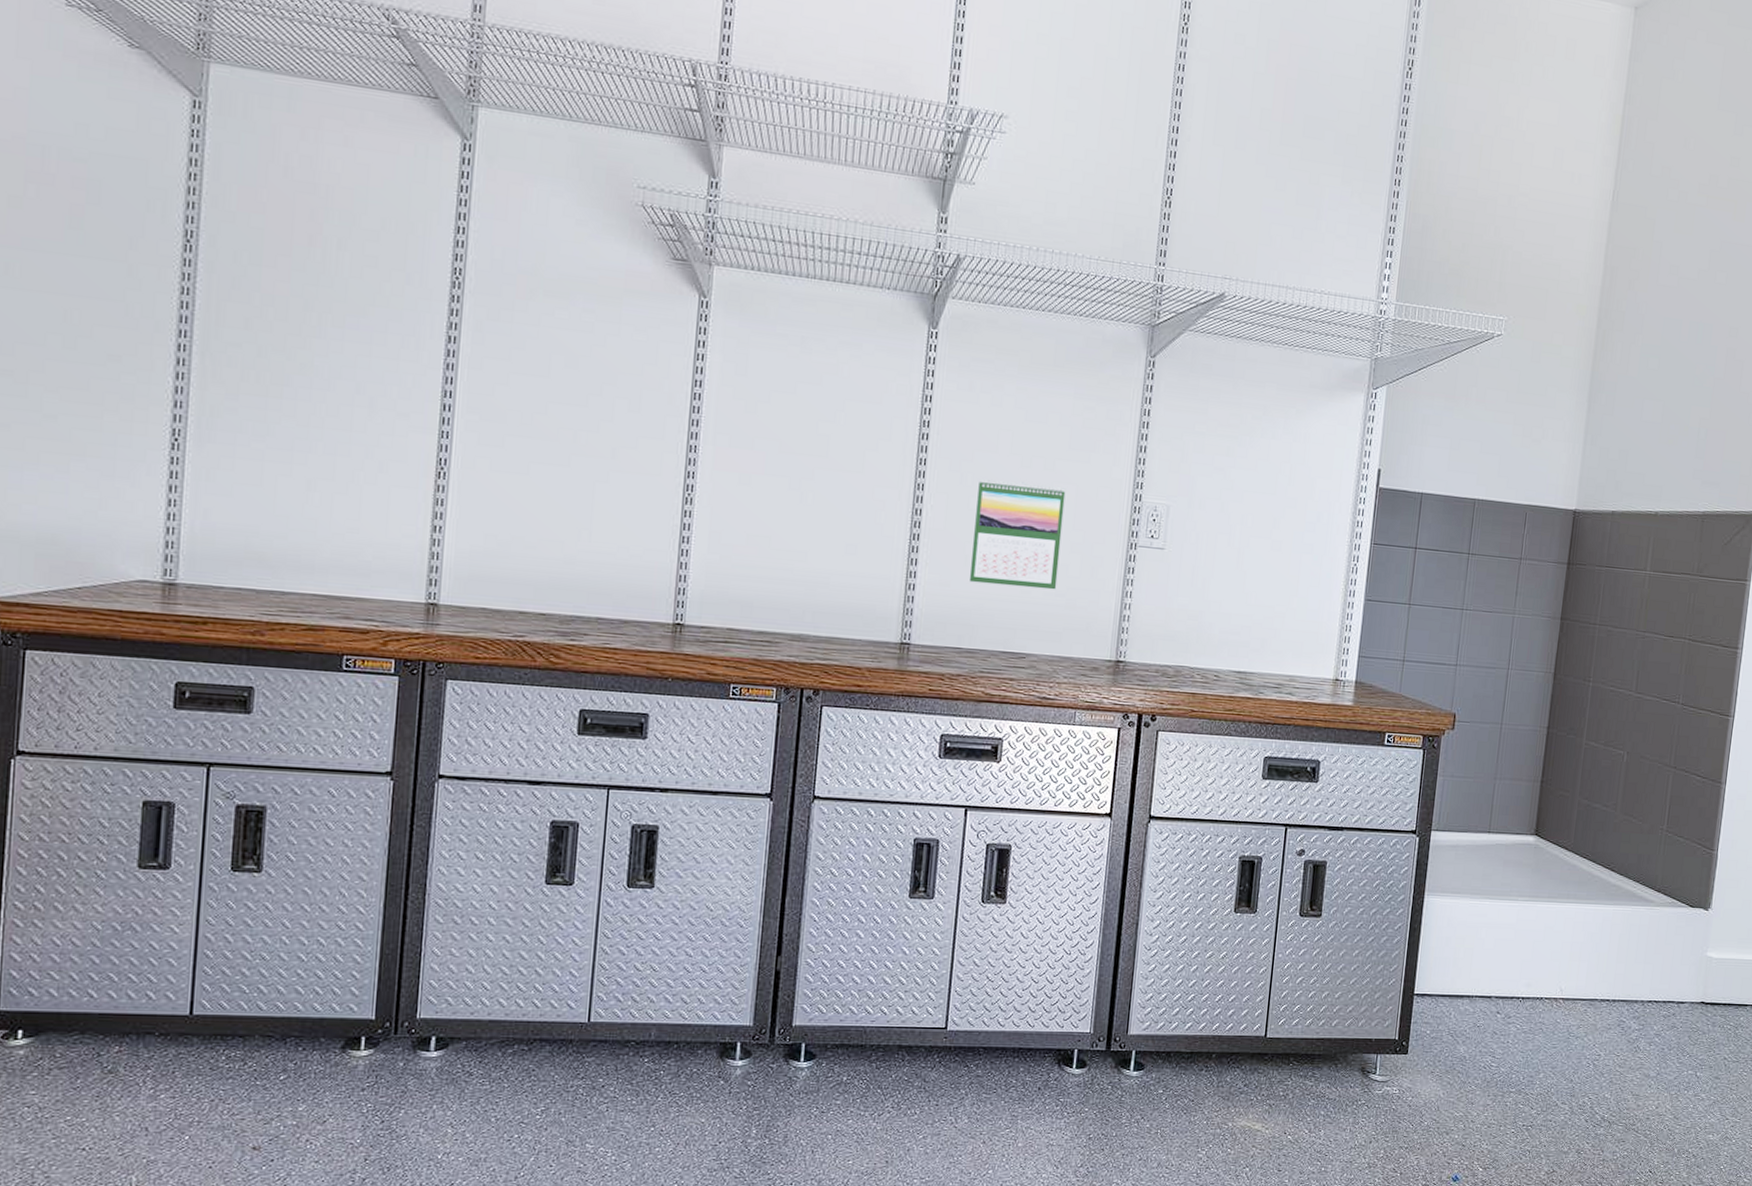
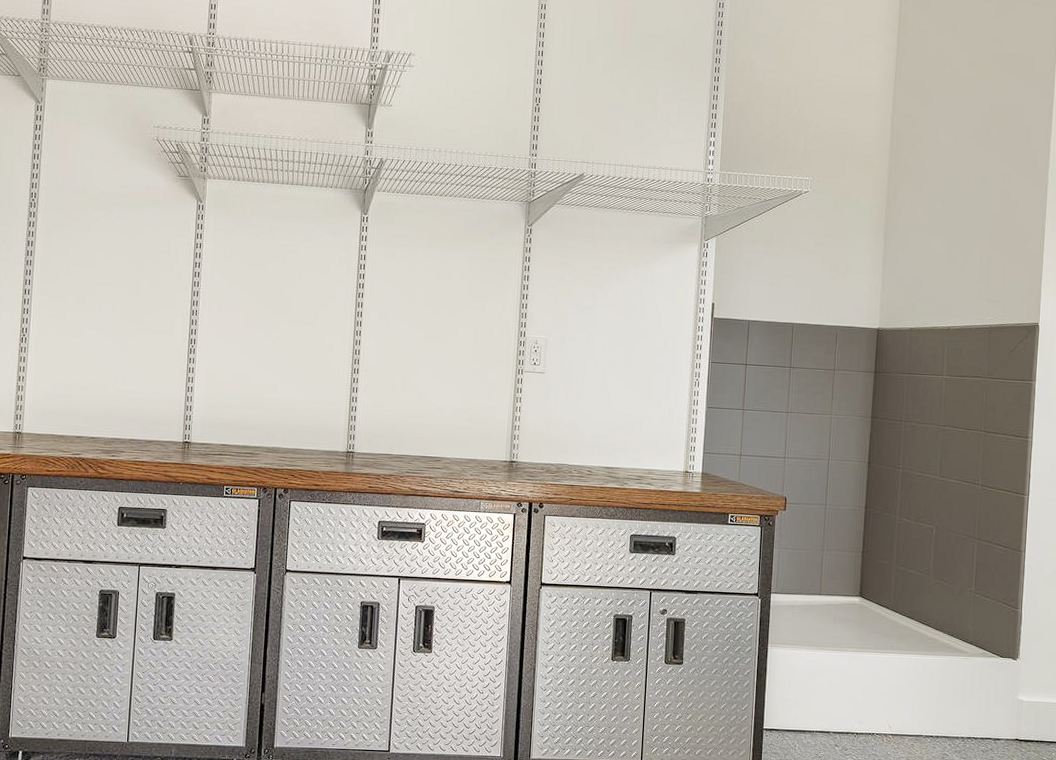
calendar: present [970,479,1066,590] -> none [397,325,467,408]

